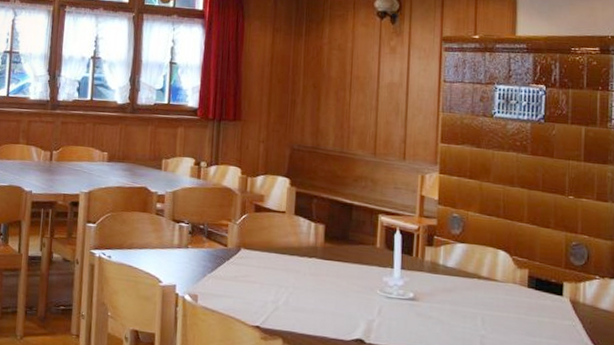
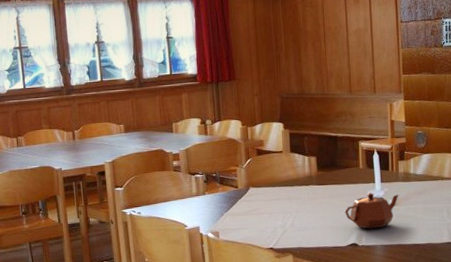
teapot: none [352,279,422,326] -> present [345,193,399,229]

